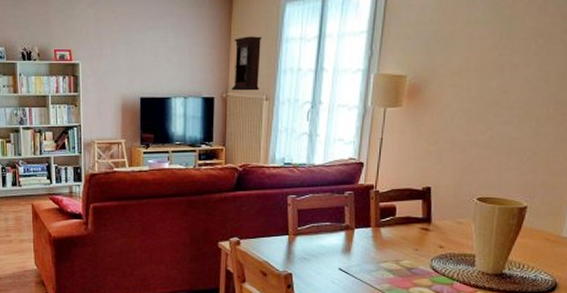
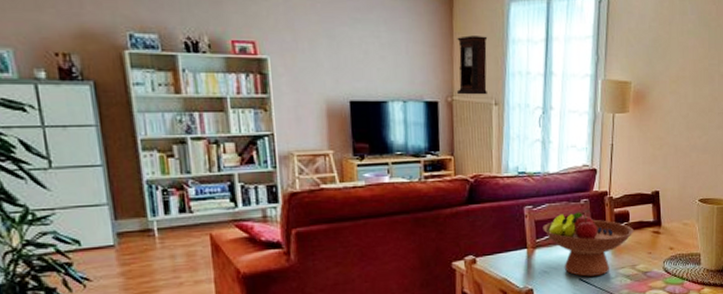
fruit bowl: none [305,203,400,267] -> present [542,212,634,277]

